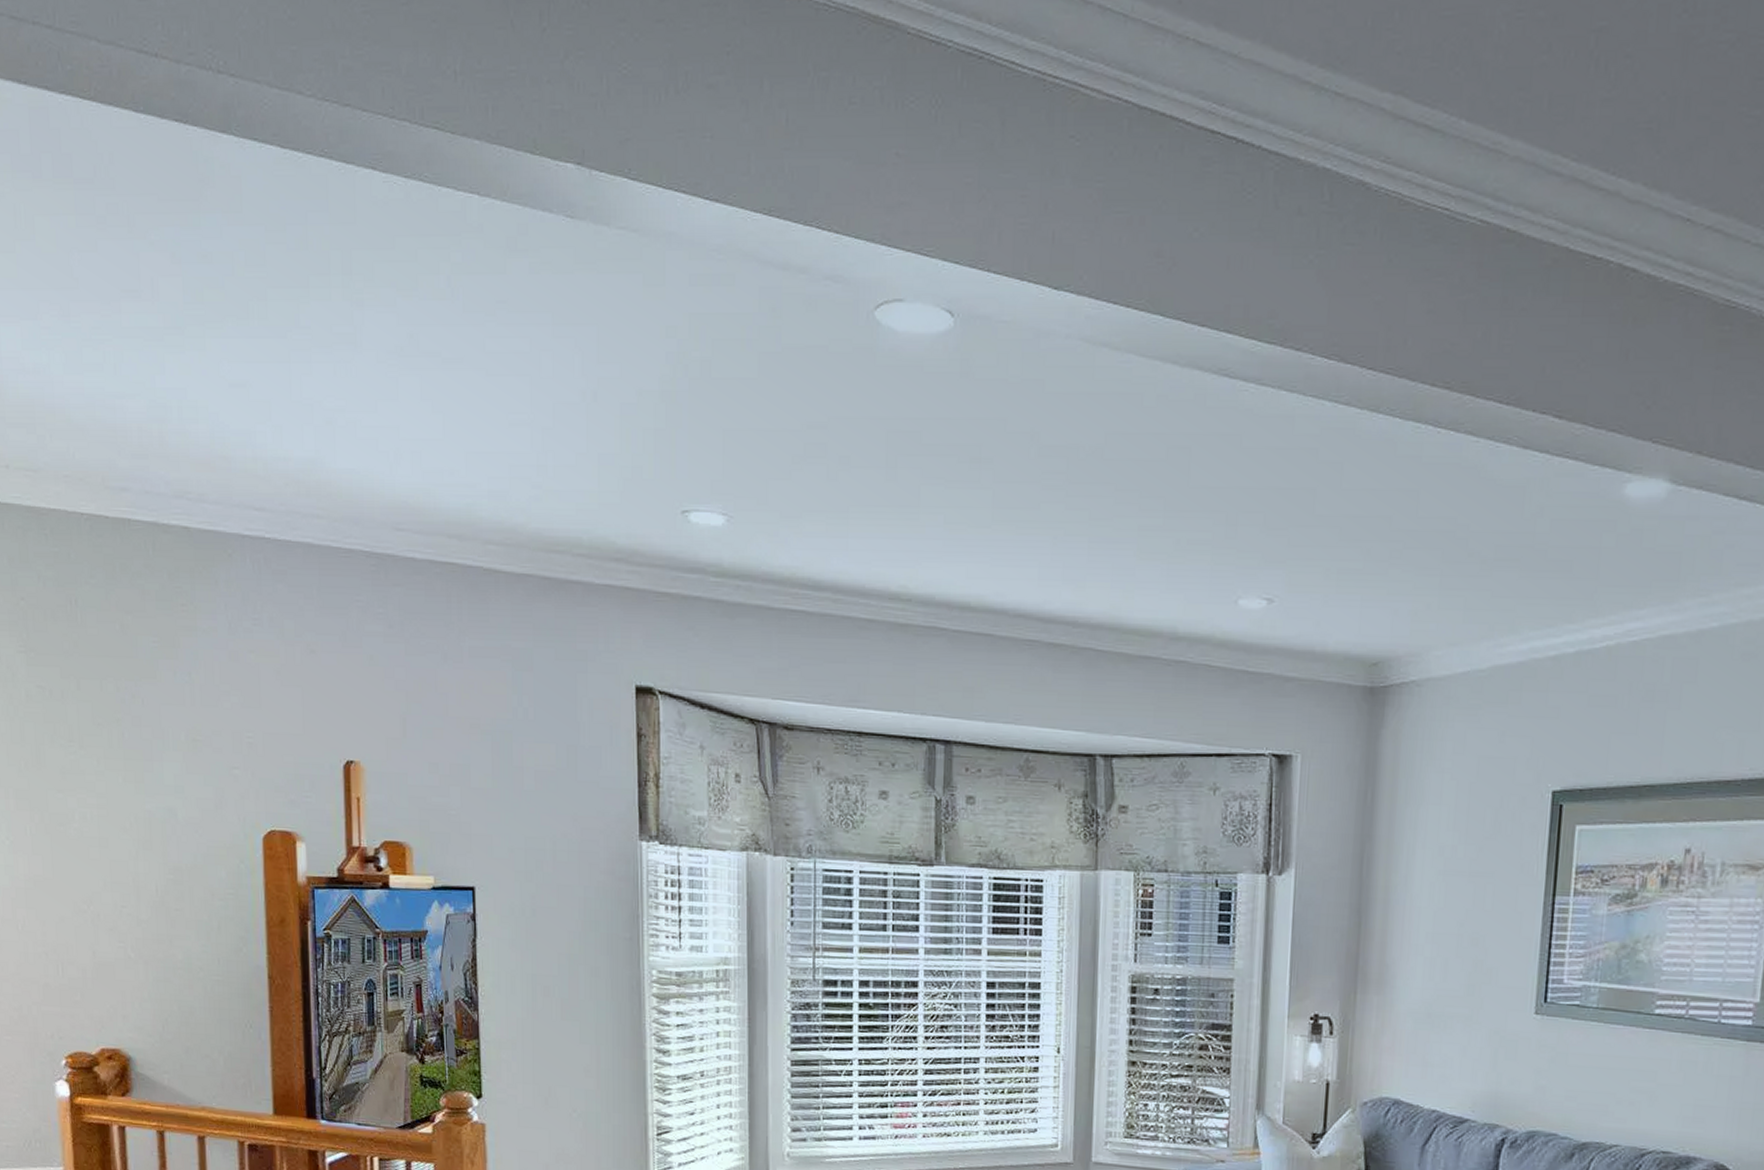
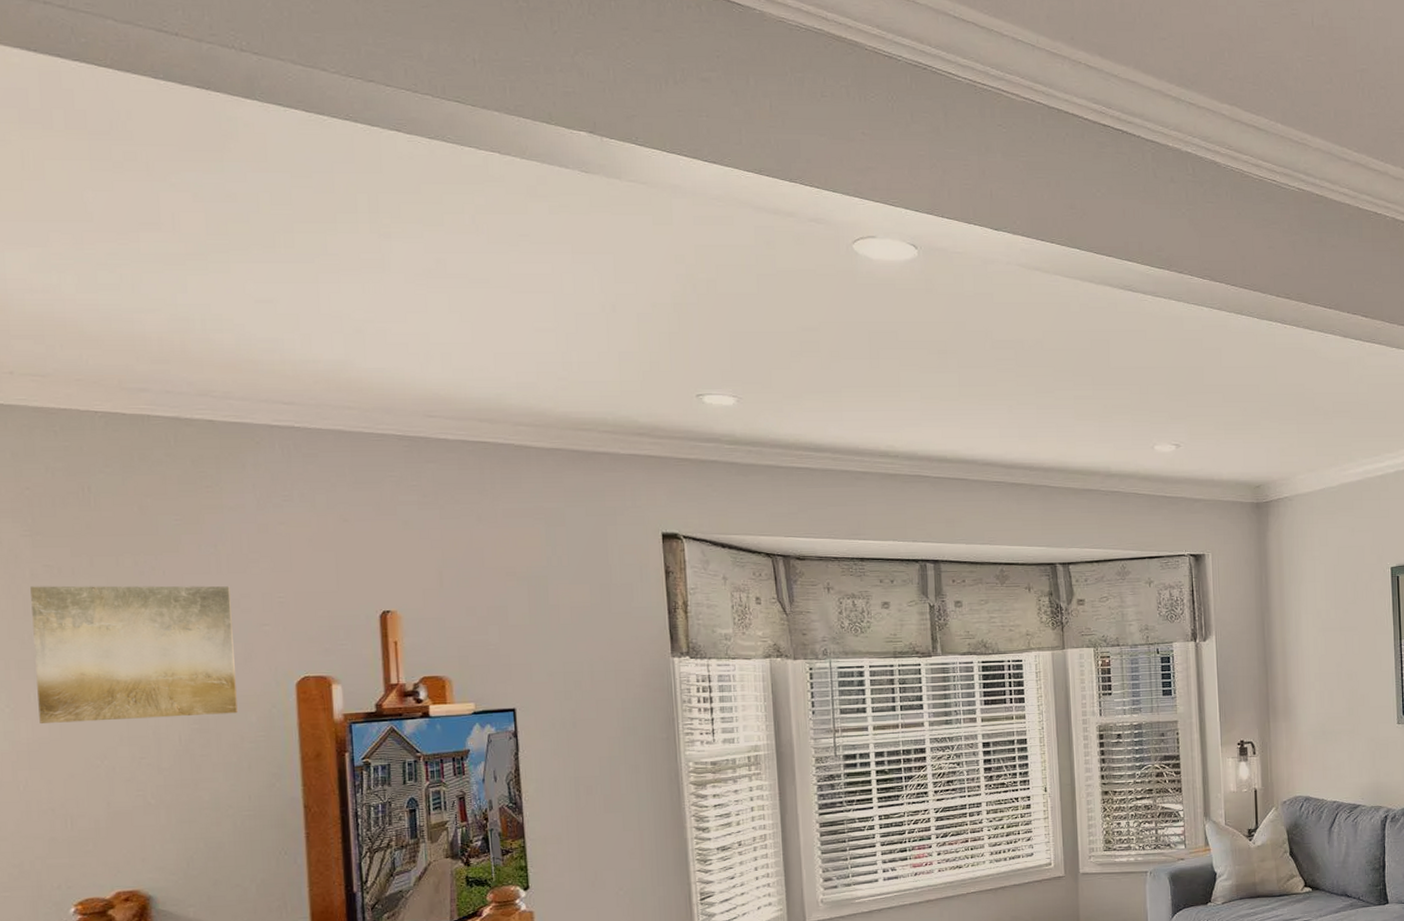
wall art: none [26,708,209,866] -> present [30,585,238,723]

